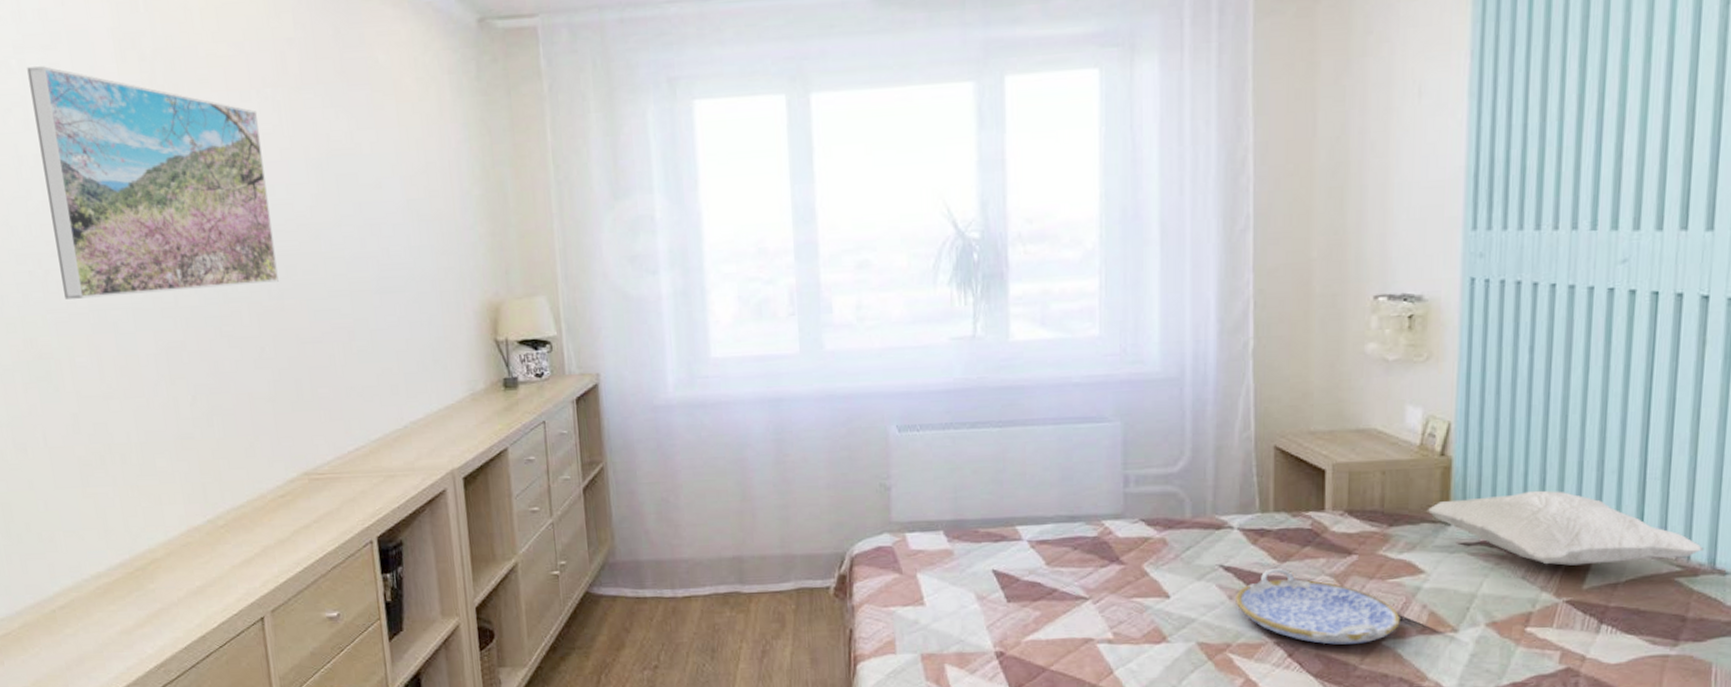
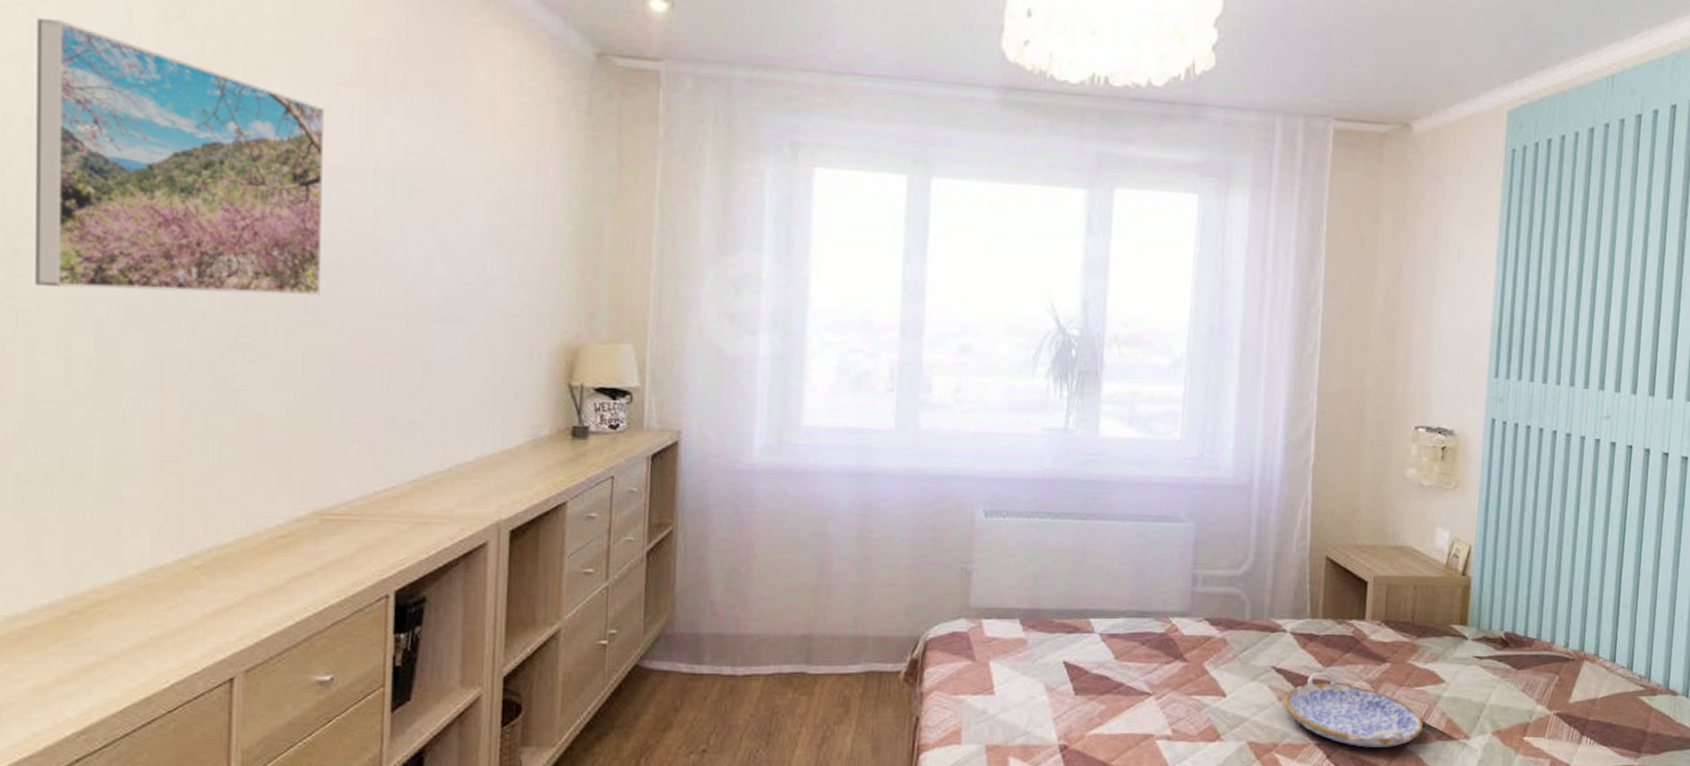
pillow: present [1427,490,1704,566] -> none [1449,612,1661,681]

